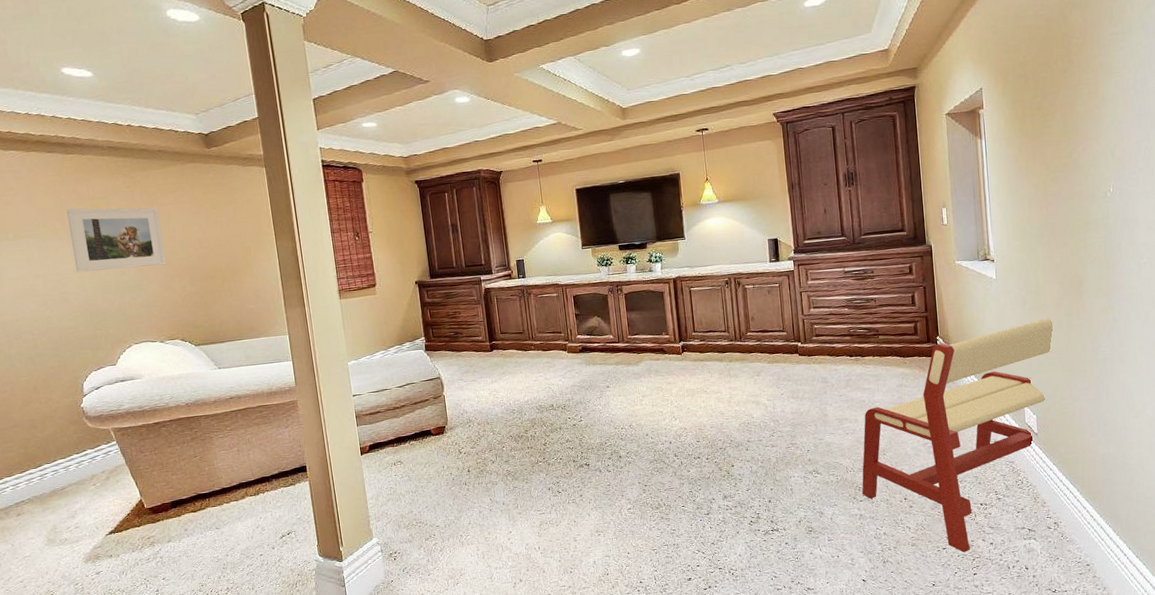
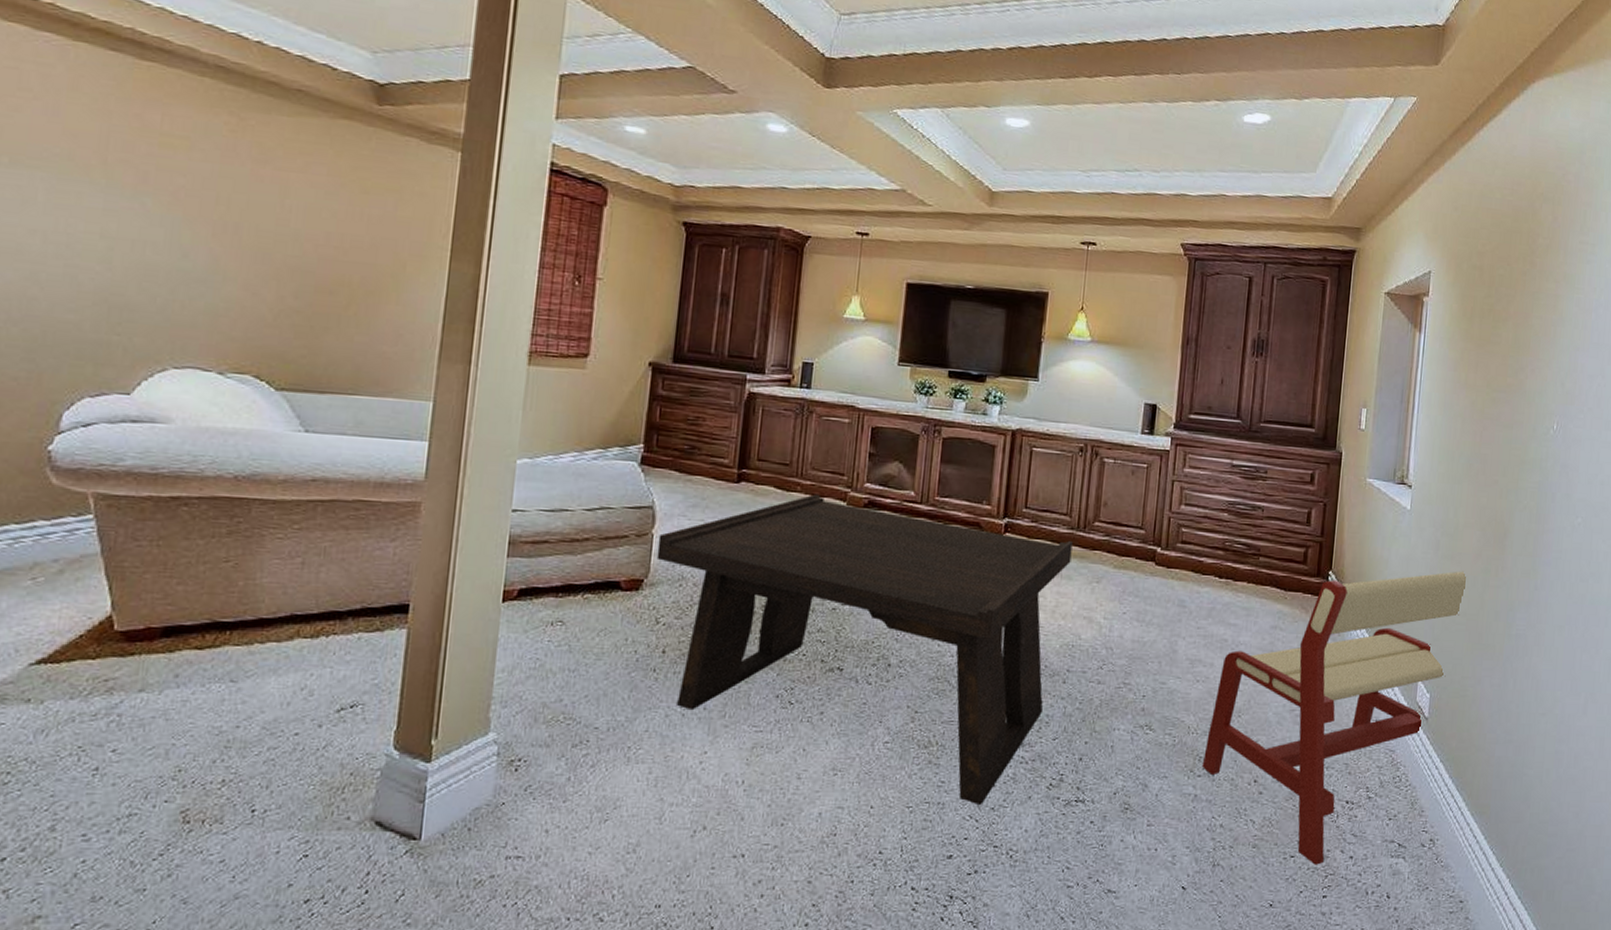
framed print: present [66,208,166,273] -> none [105,140,273,259]
coffee table: none [448,349,735,543] -> present [656,494,1073,806]

